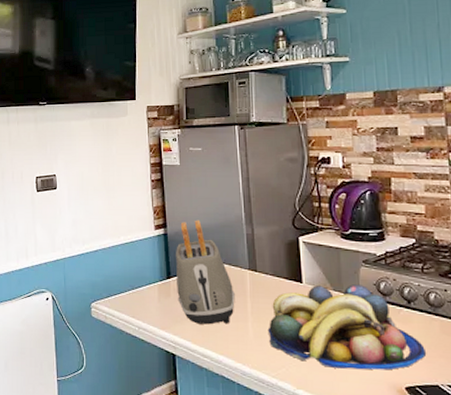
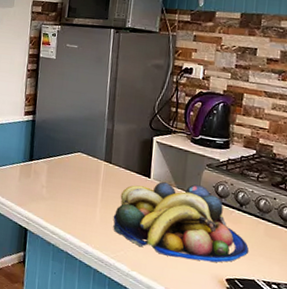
toaster: present [176,220,235,325] -> none [37,110,89,207]

